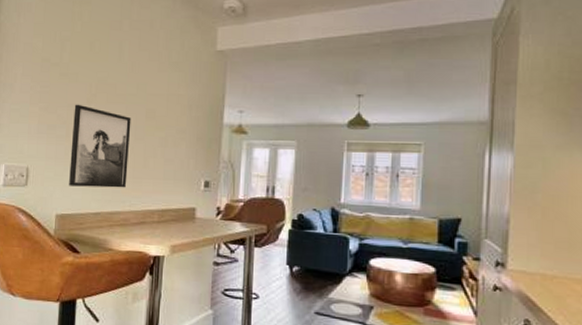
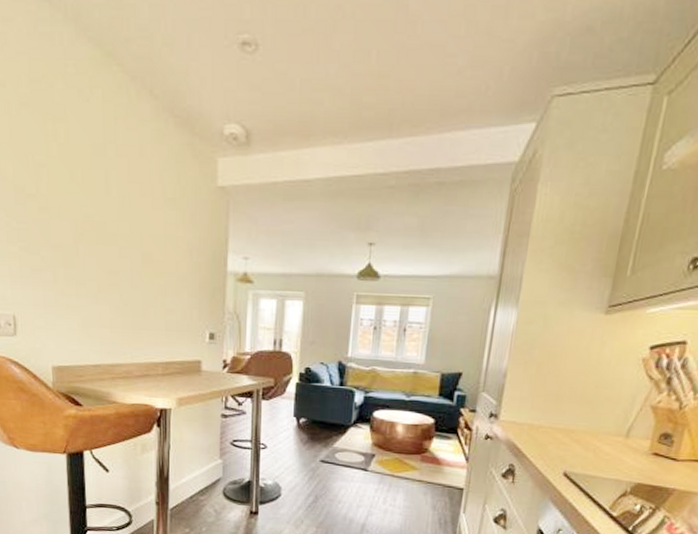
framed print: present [69,104,131,188] -> none [59,244,127,339]

